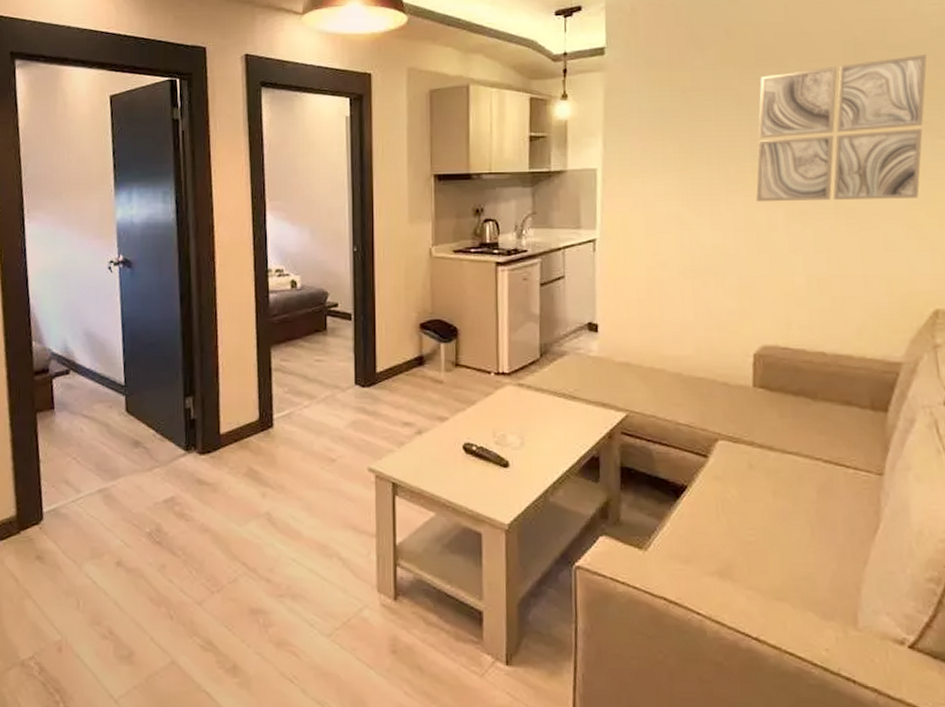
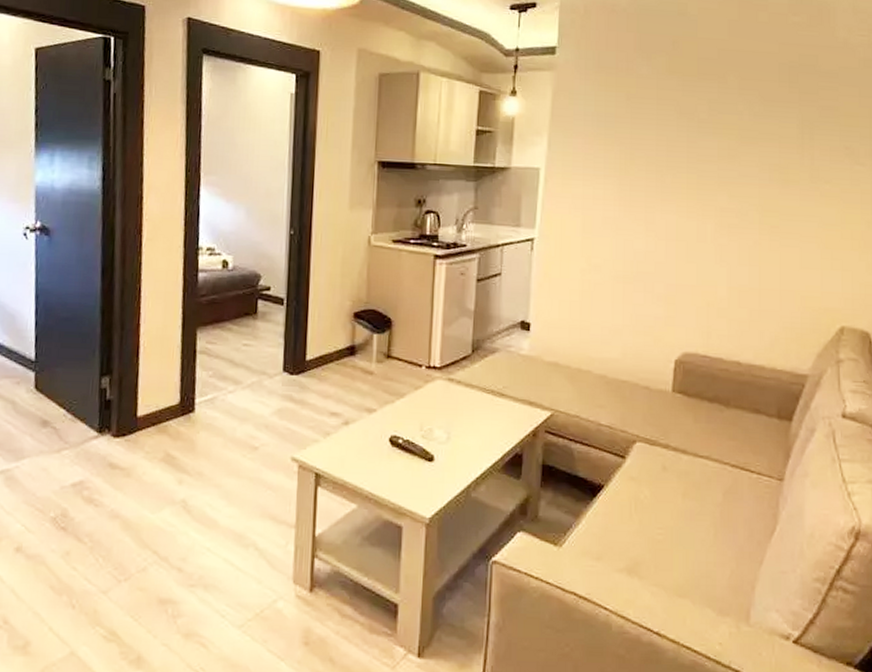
wall art: present [756,55,927,202] -> none [689,83,852,220]

